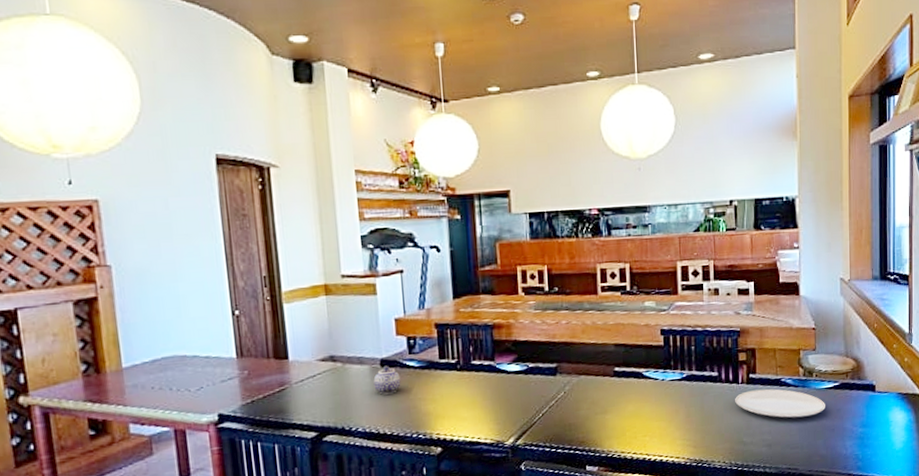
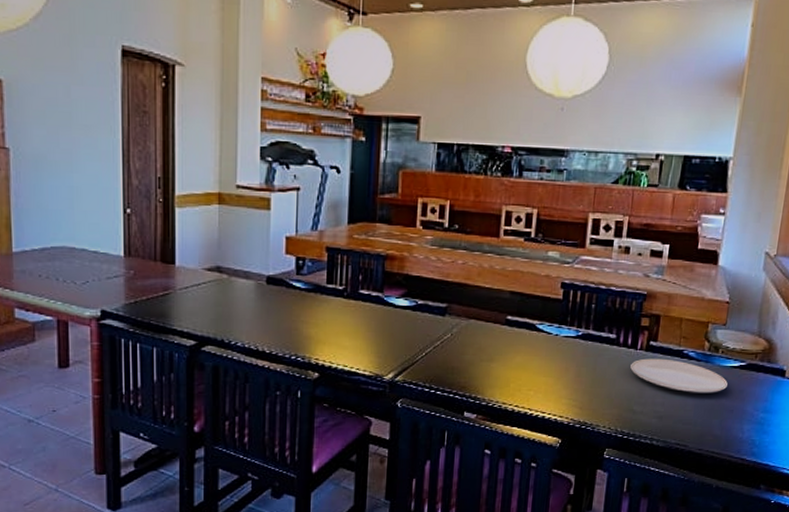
teapot: present [373,365,401,395] -> none [257,283,285,313]

